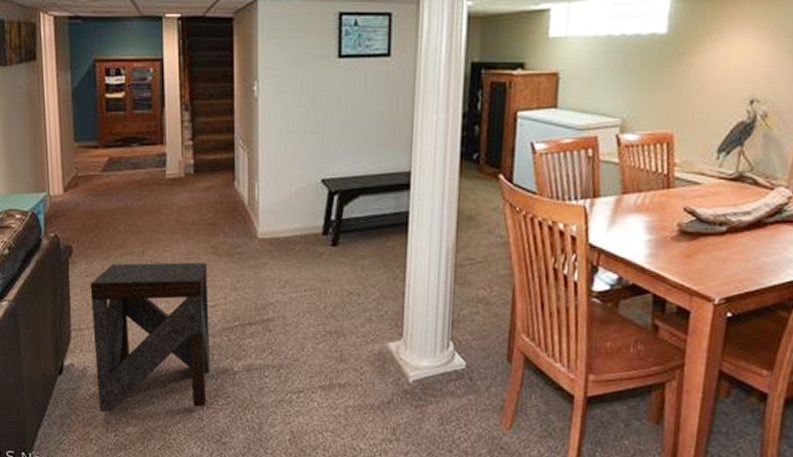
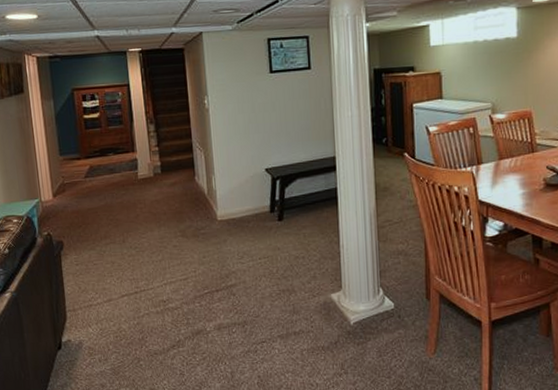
side table: present [90,262,211,413] -> none [80,244,187,379]

